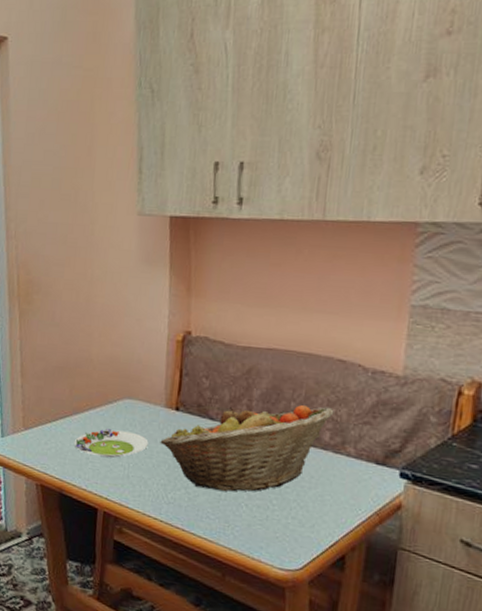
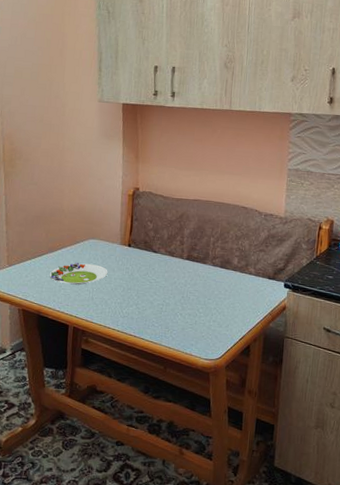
fruit basket: present [160,405,334,492] -> none [117,240,240,305]

